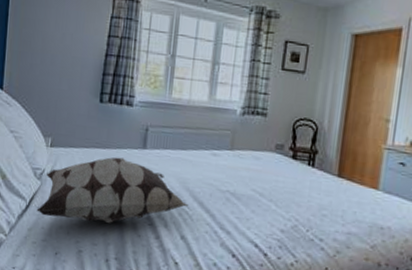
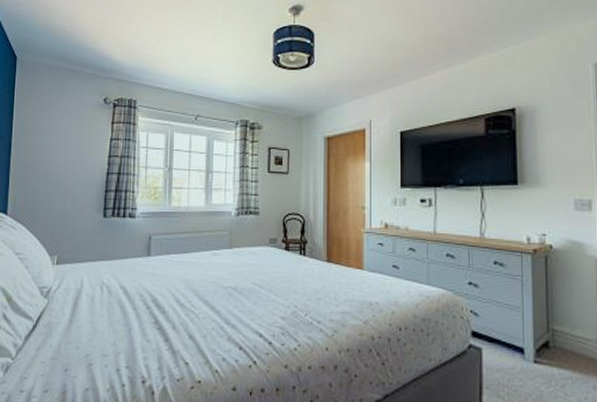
decorative pillow: present [36,157,188,223] -> none [44,267,194,334]

